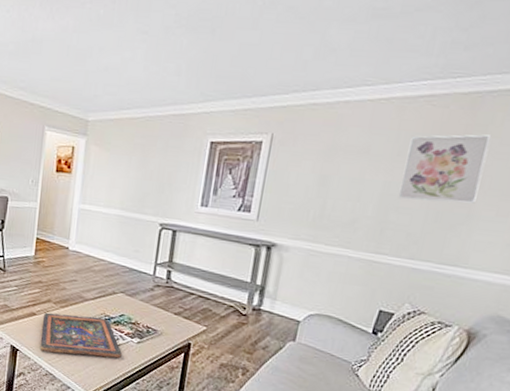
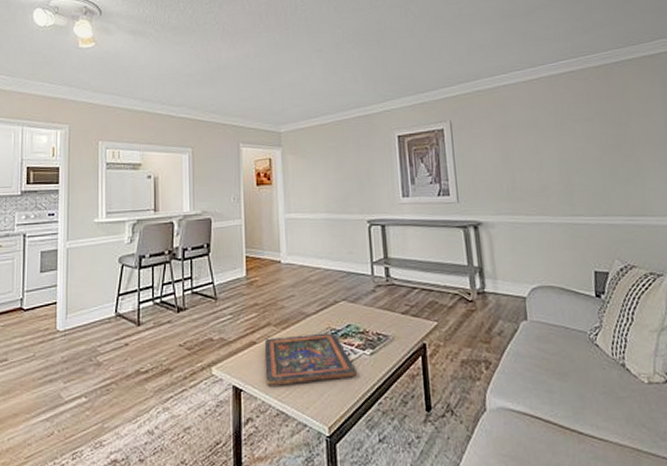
wall art: present [398,134,492,204] -> none [567,97,639,162]

